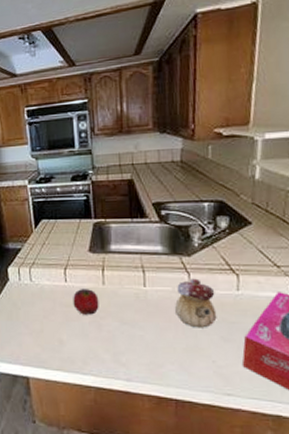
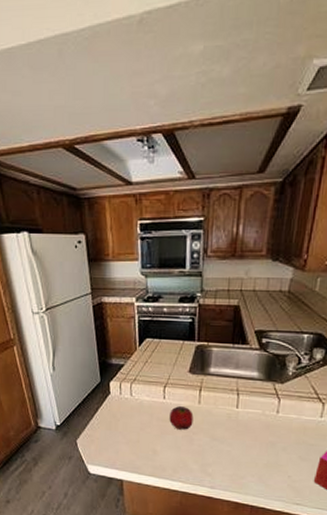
teapot: present [175,278,217,328] -> none [262,404,301,448]

